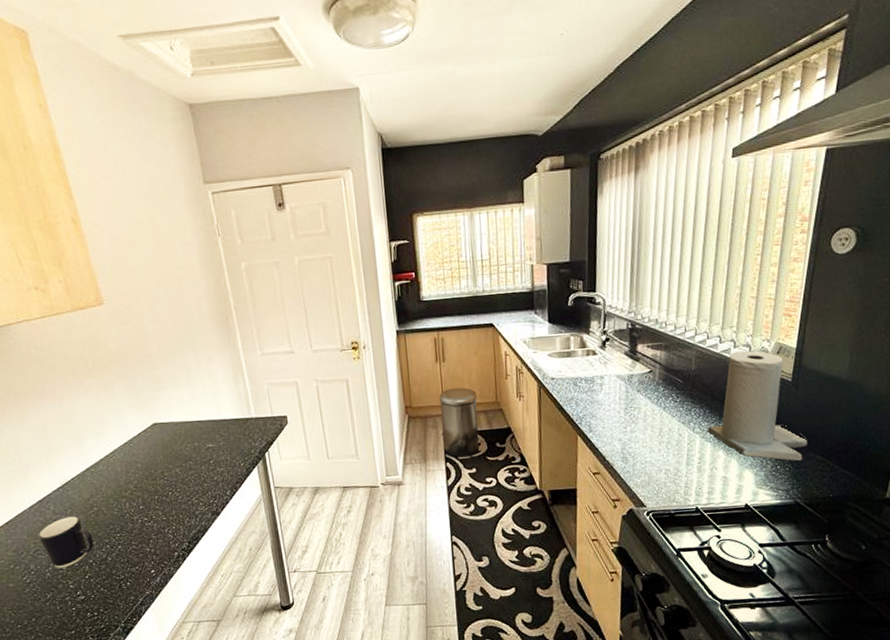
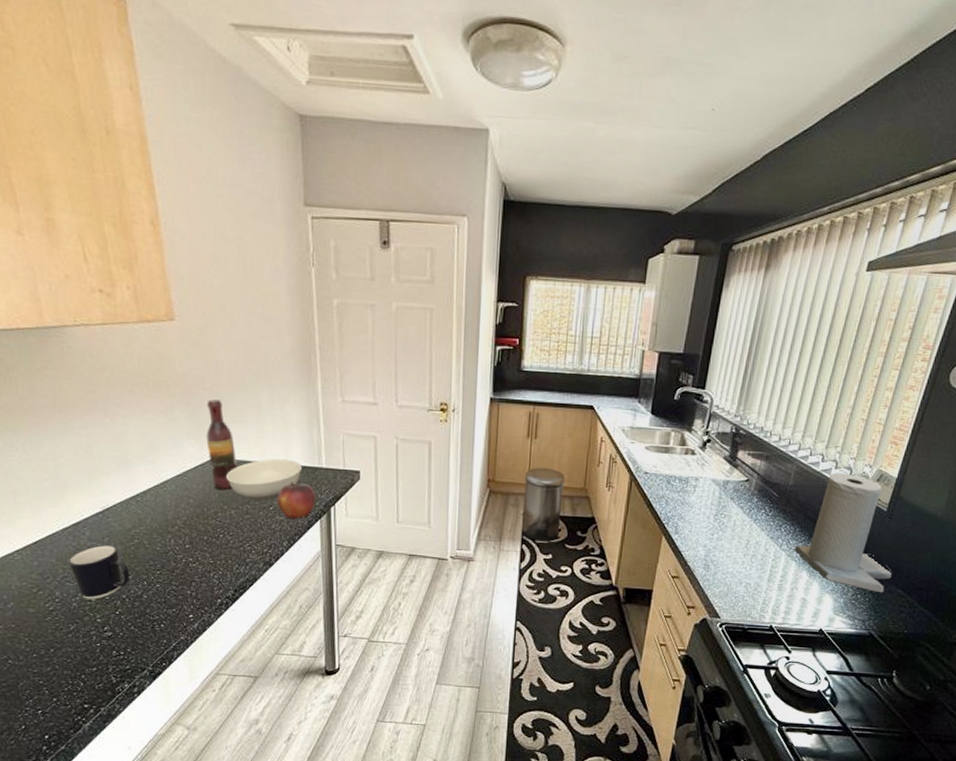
wine bottle: none [141,369,177,452] -> present [206,399,238,491]
bowl: none [167,414,234,457] -> present [226,459,301,501]
fruit: none [215,434,251,469] -> present [277,482,316,519]

